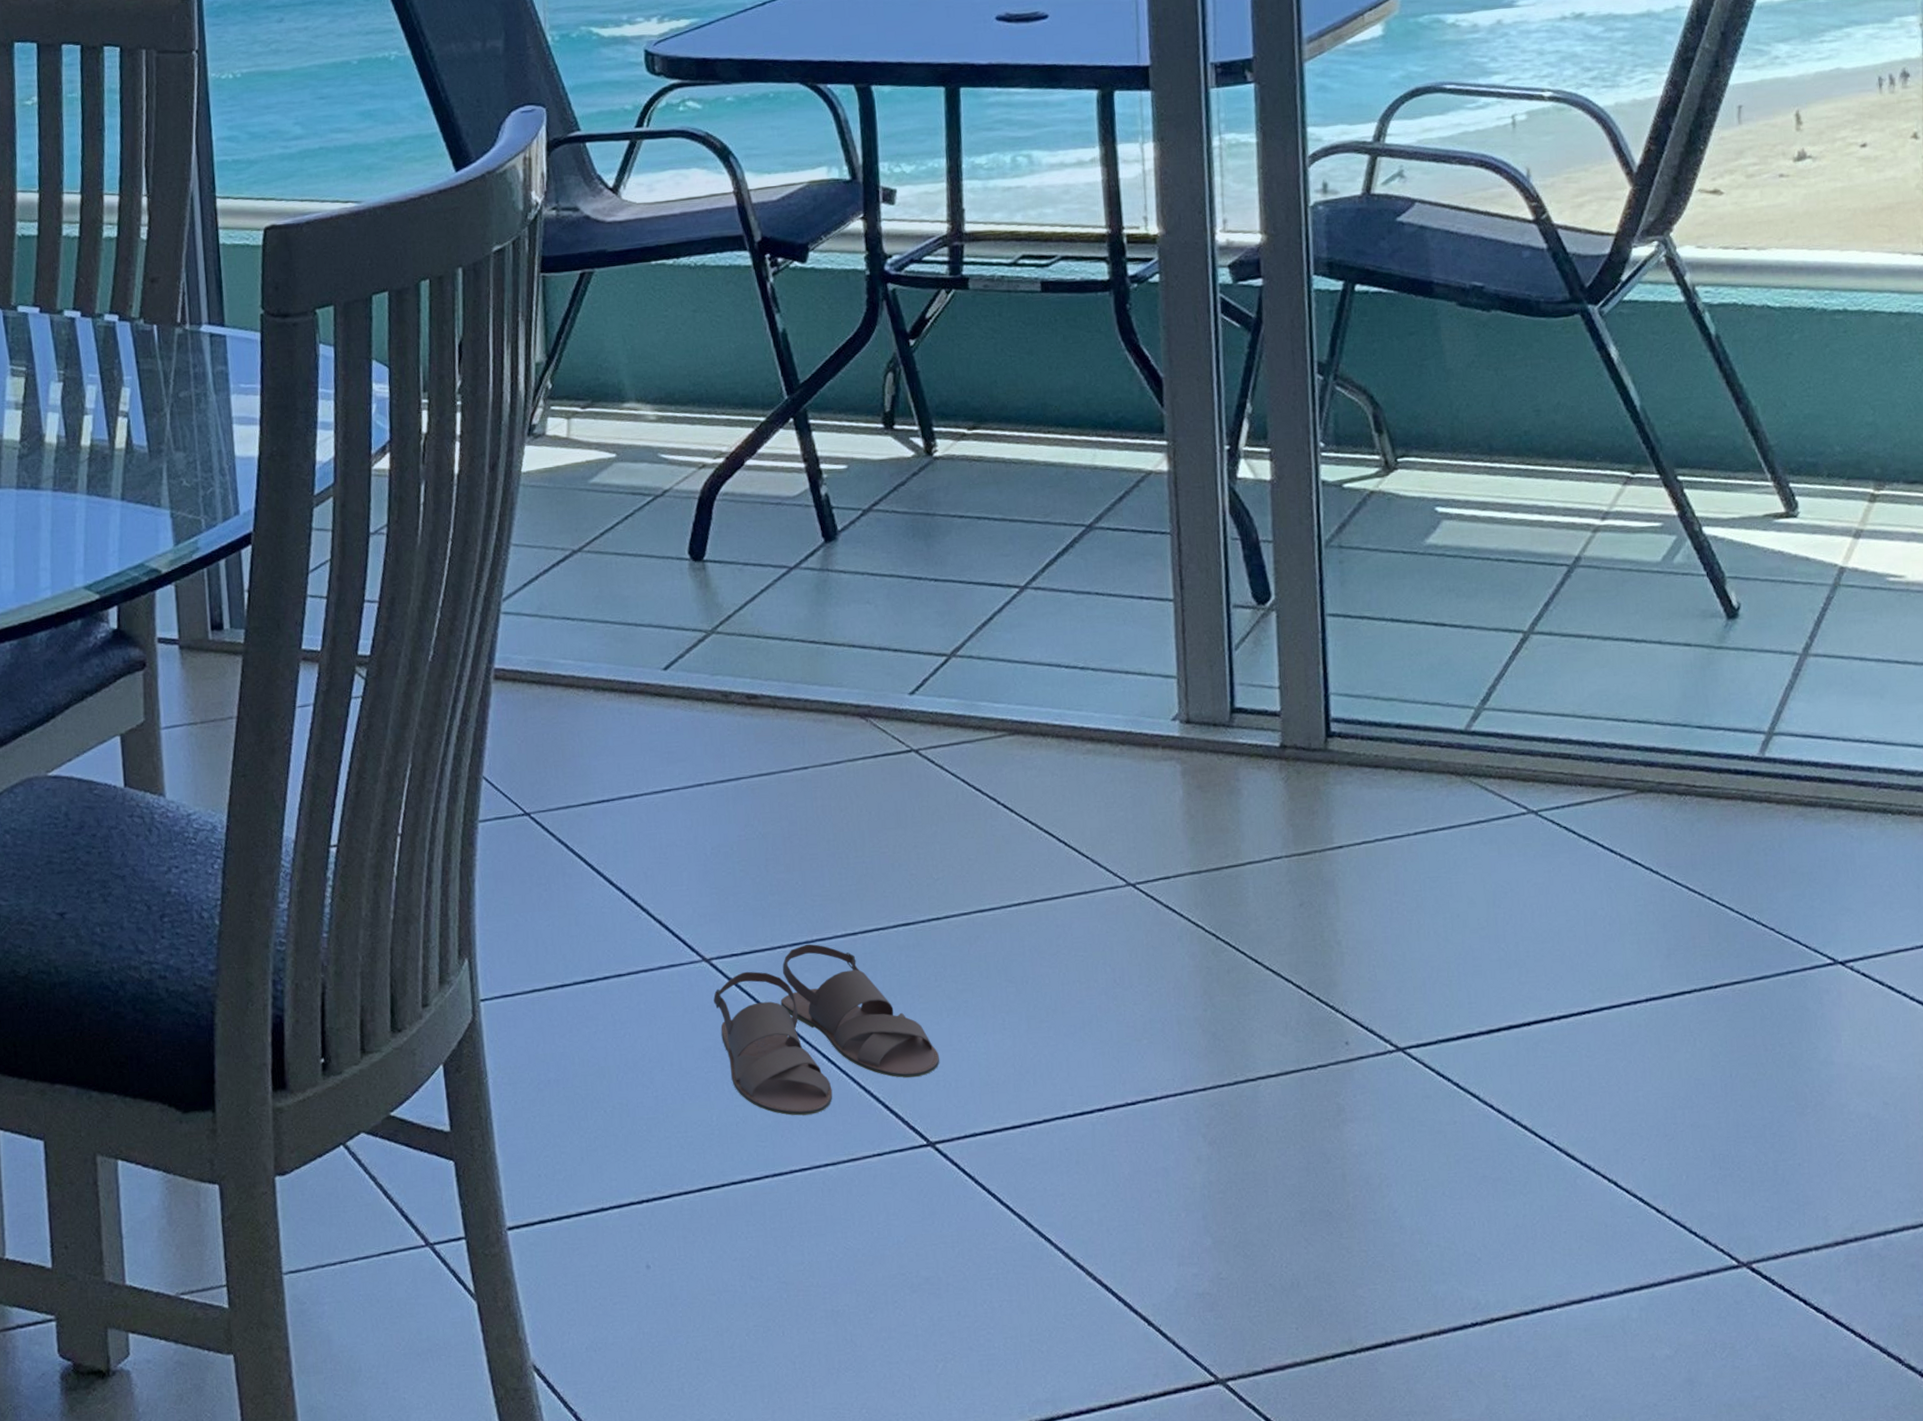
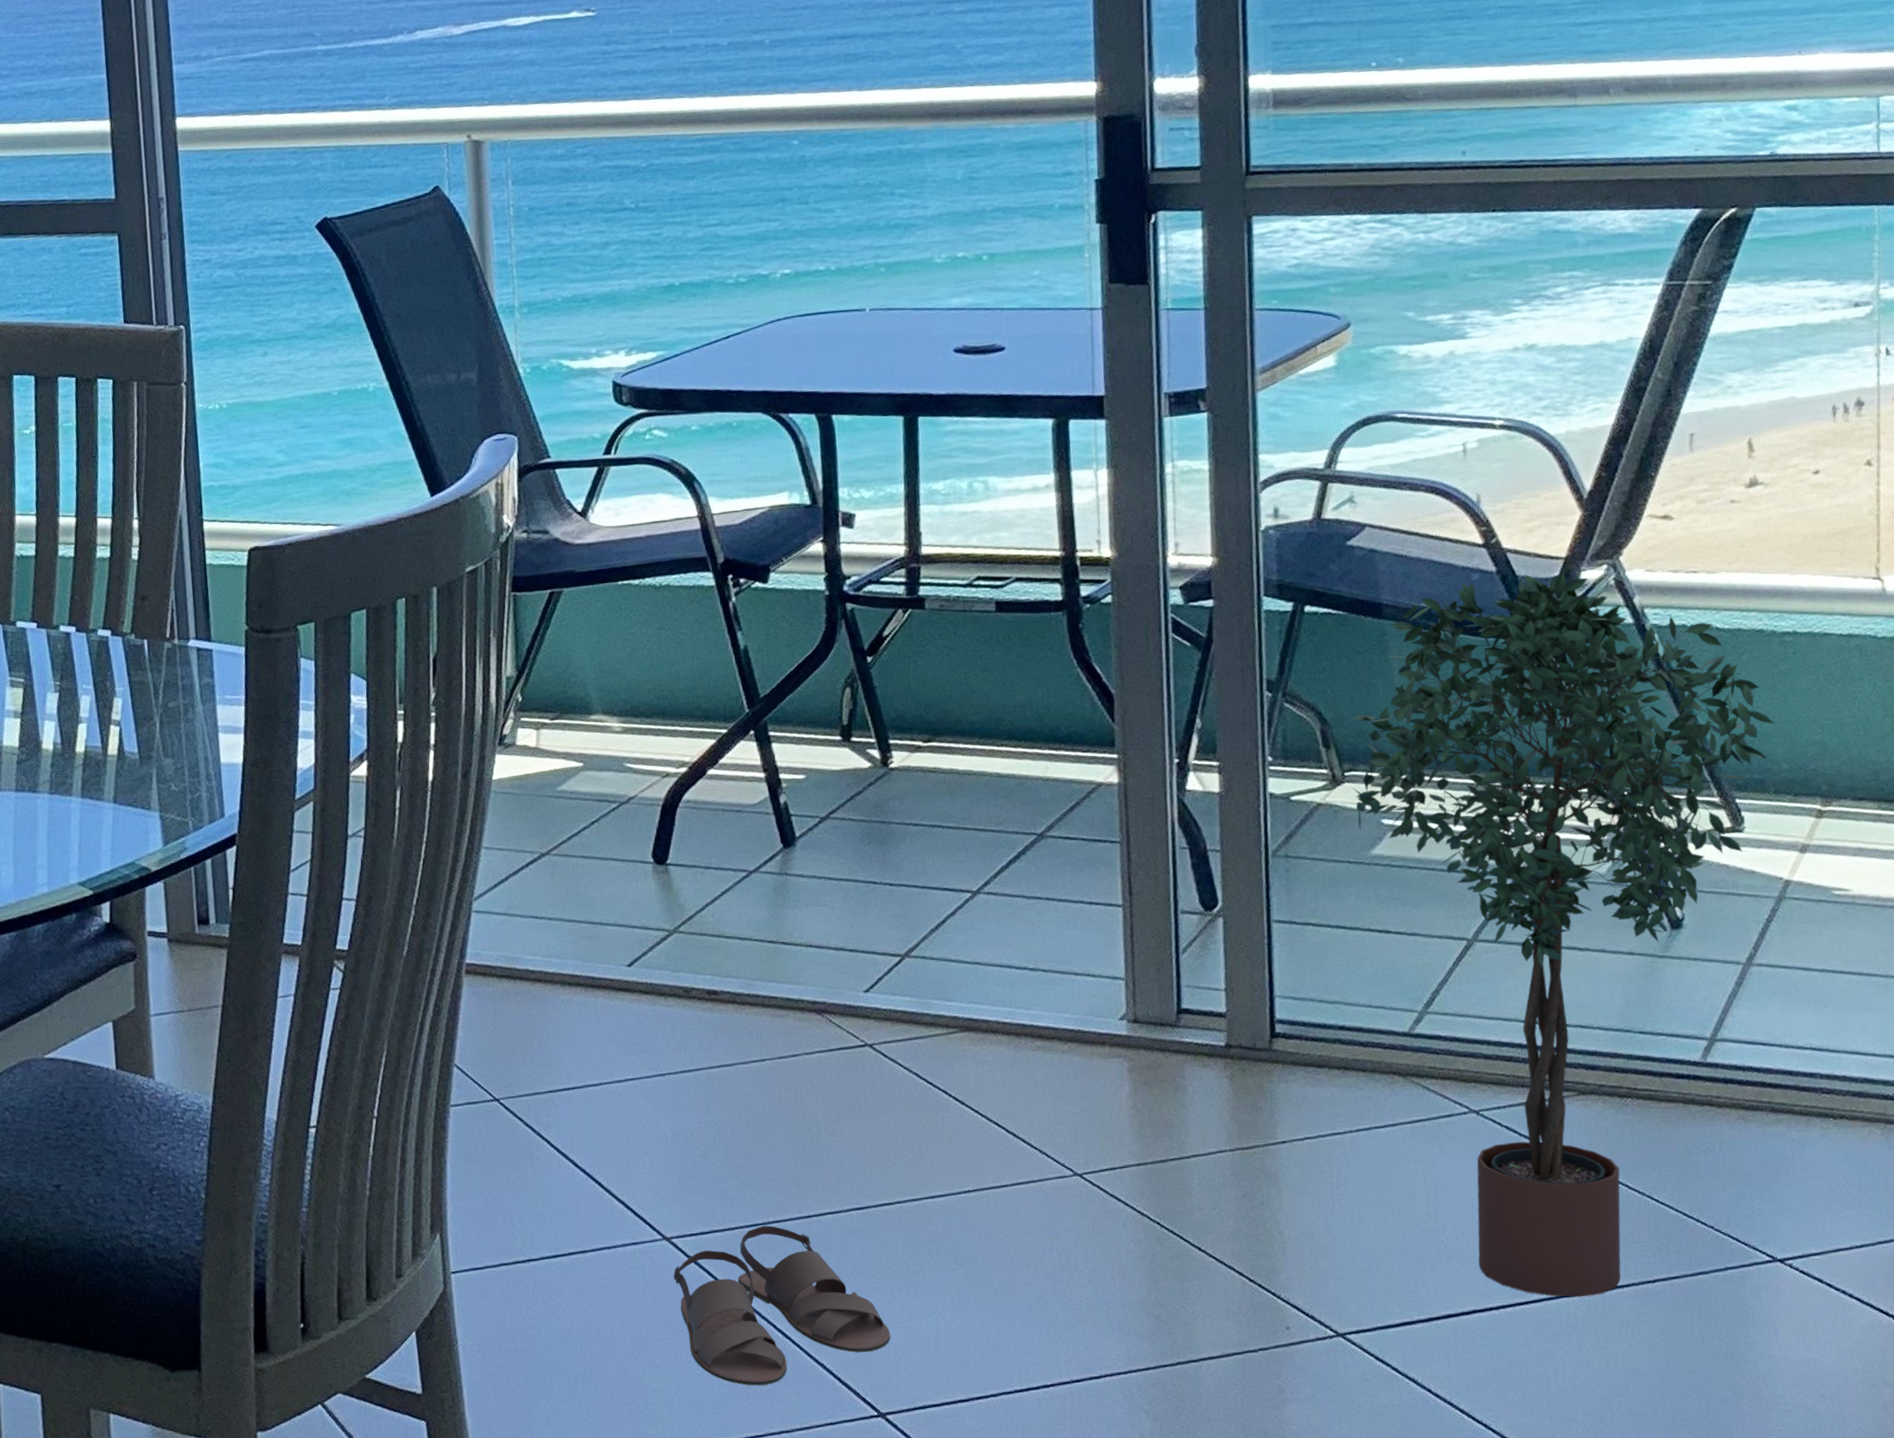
potted tree: none [1405,248,1826,1005] -> present [1352,572,1774,1297]

